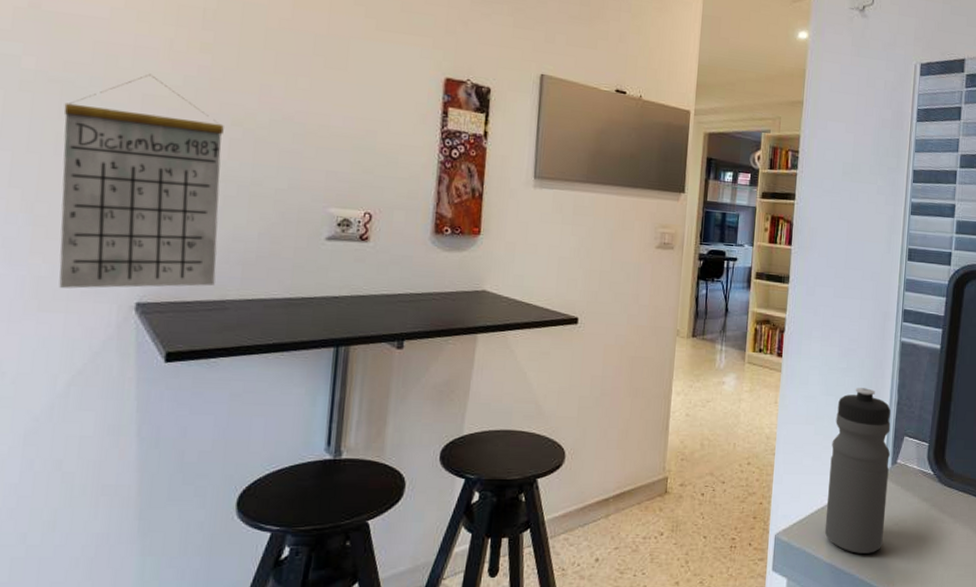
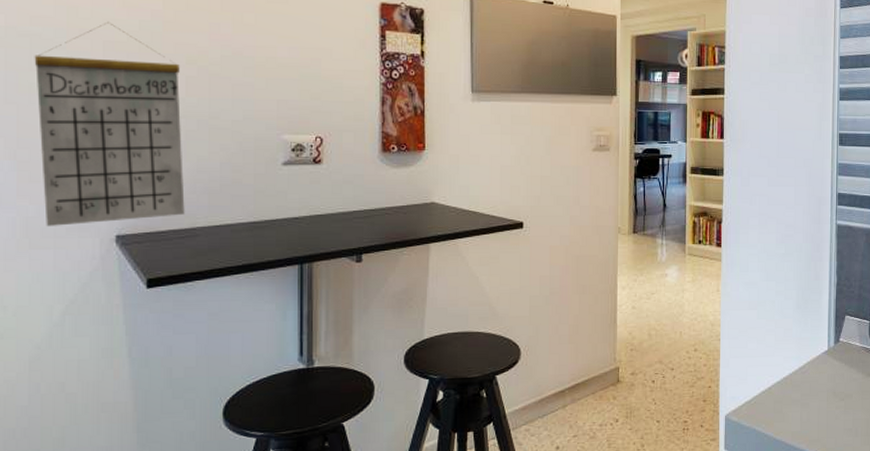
water bottle: present [824,388,891,554] -> none [773,271,832,430]

